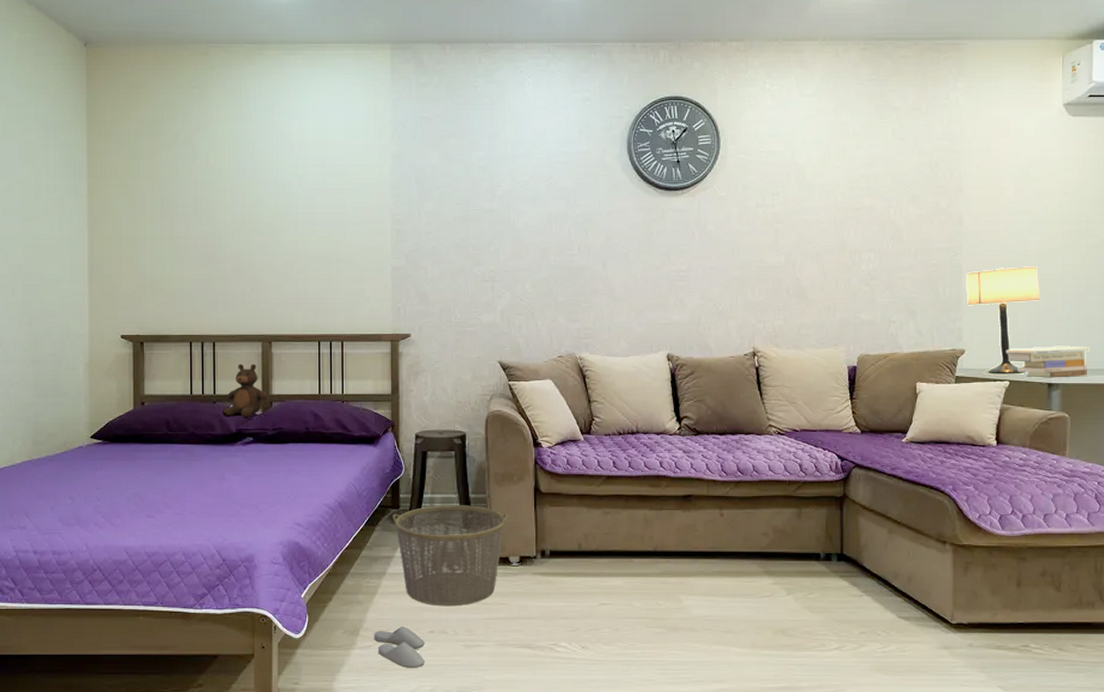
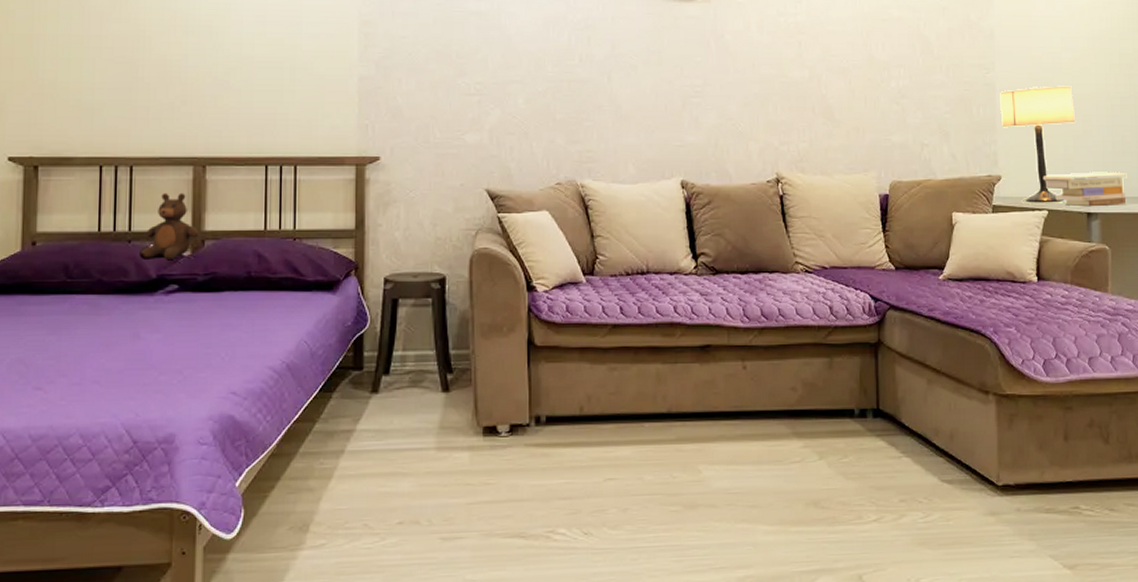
slippers: present [374,625,425,669] -> none [328,516,392,571]
basket: present [393,505,508,607] -> none [354,363,496,491]

